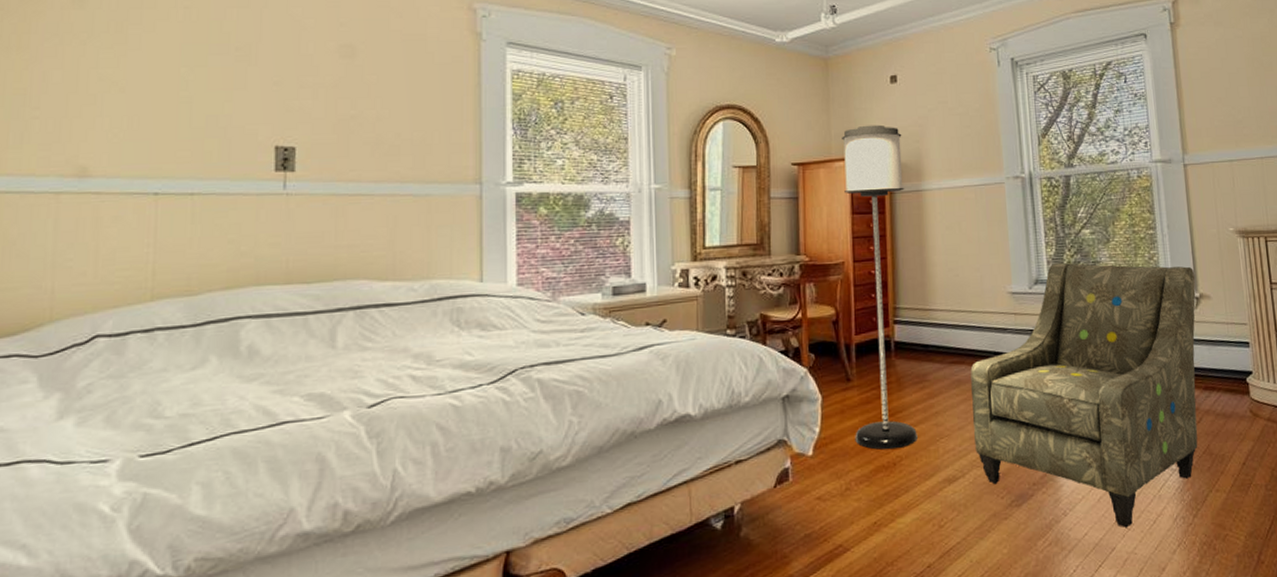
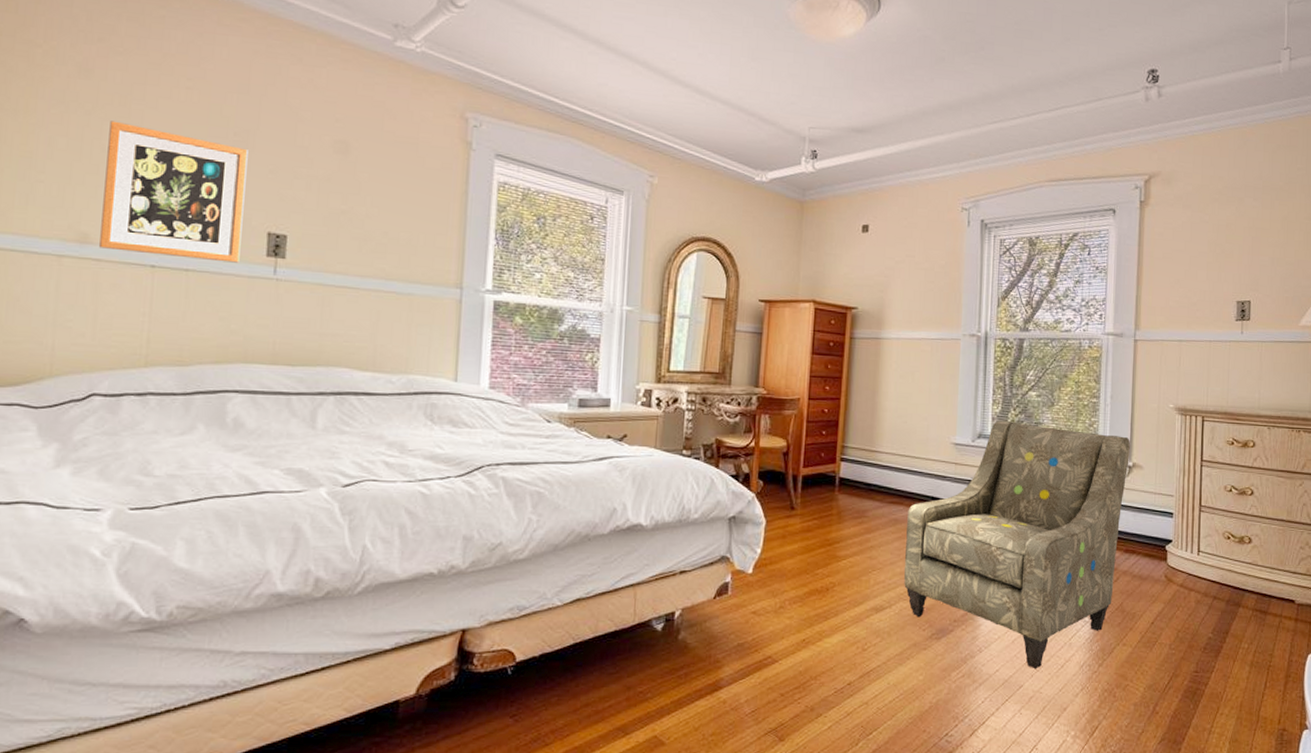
wall art: none [99,48,251,182] -> present [99,120,248,263]
floor lamp: present [842,124,918,450] -> none [793,270,867,576]

